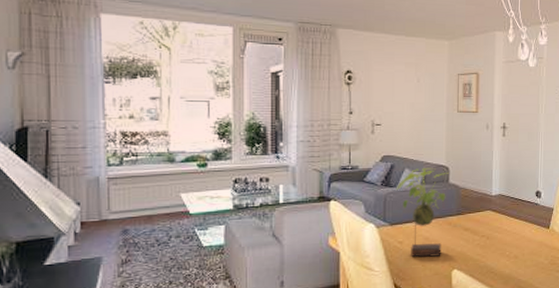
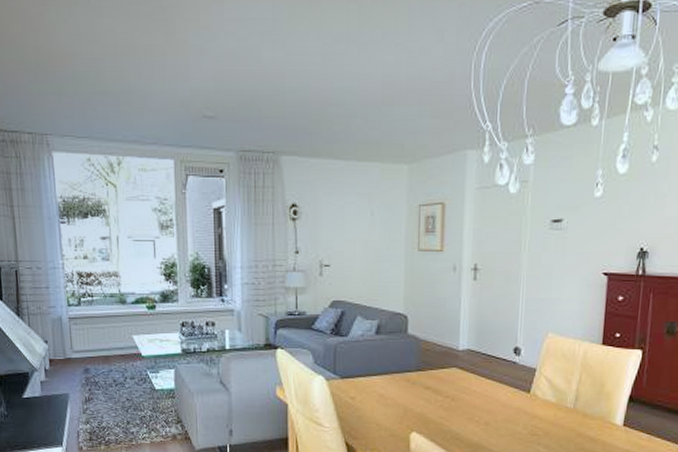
plant: present [395,167,449,258] -> none [347,315,407,416]

